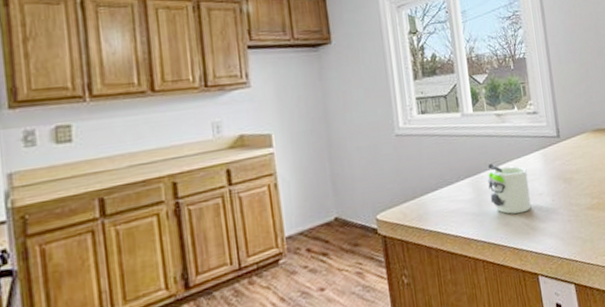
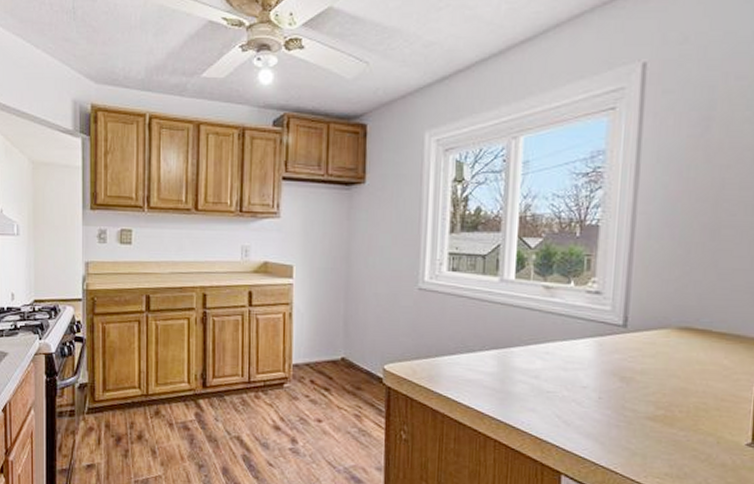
mug: present [487,163,532,214] -> none [517,339,572,403]

